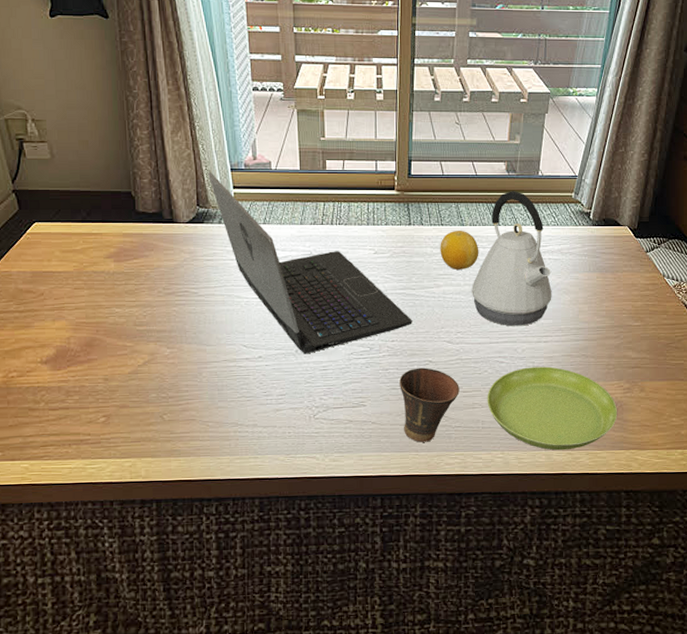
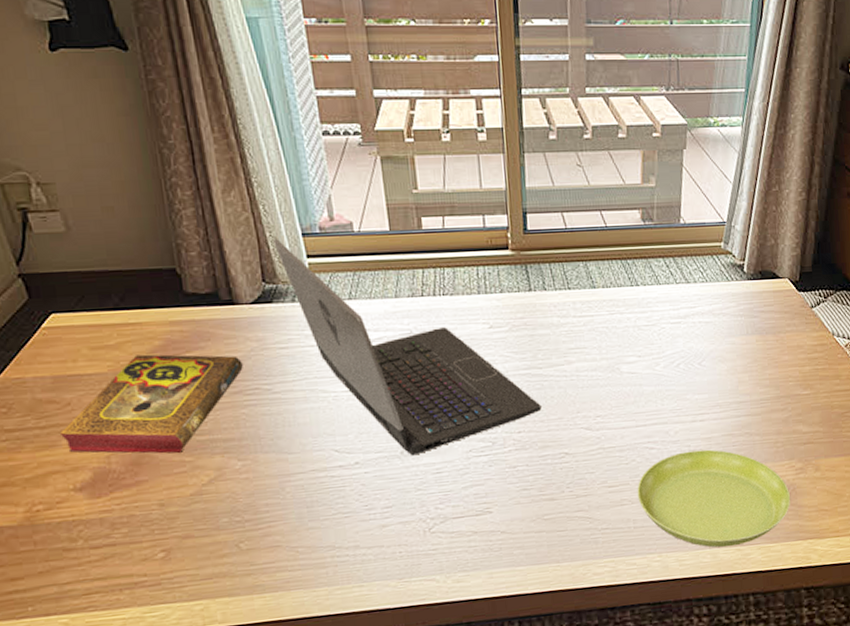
book: none [33,258,177,339] -> present [59,354,243,454]
cup: present [399,367,460,442] -> none [531,461,604,551]
fruit: present [440,230,479,270] -> none [568,293,616,342]
kettle: present [472,191,552,326] -> none [610,243,706,405]

